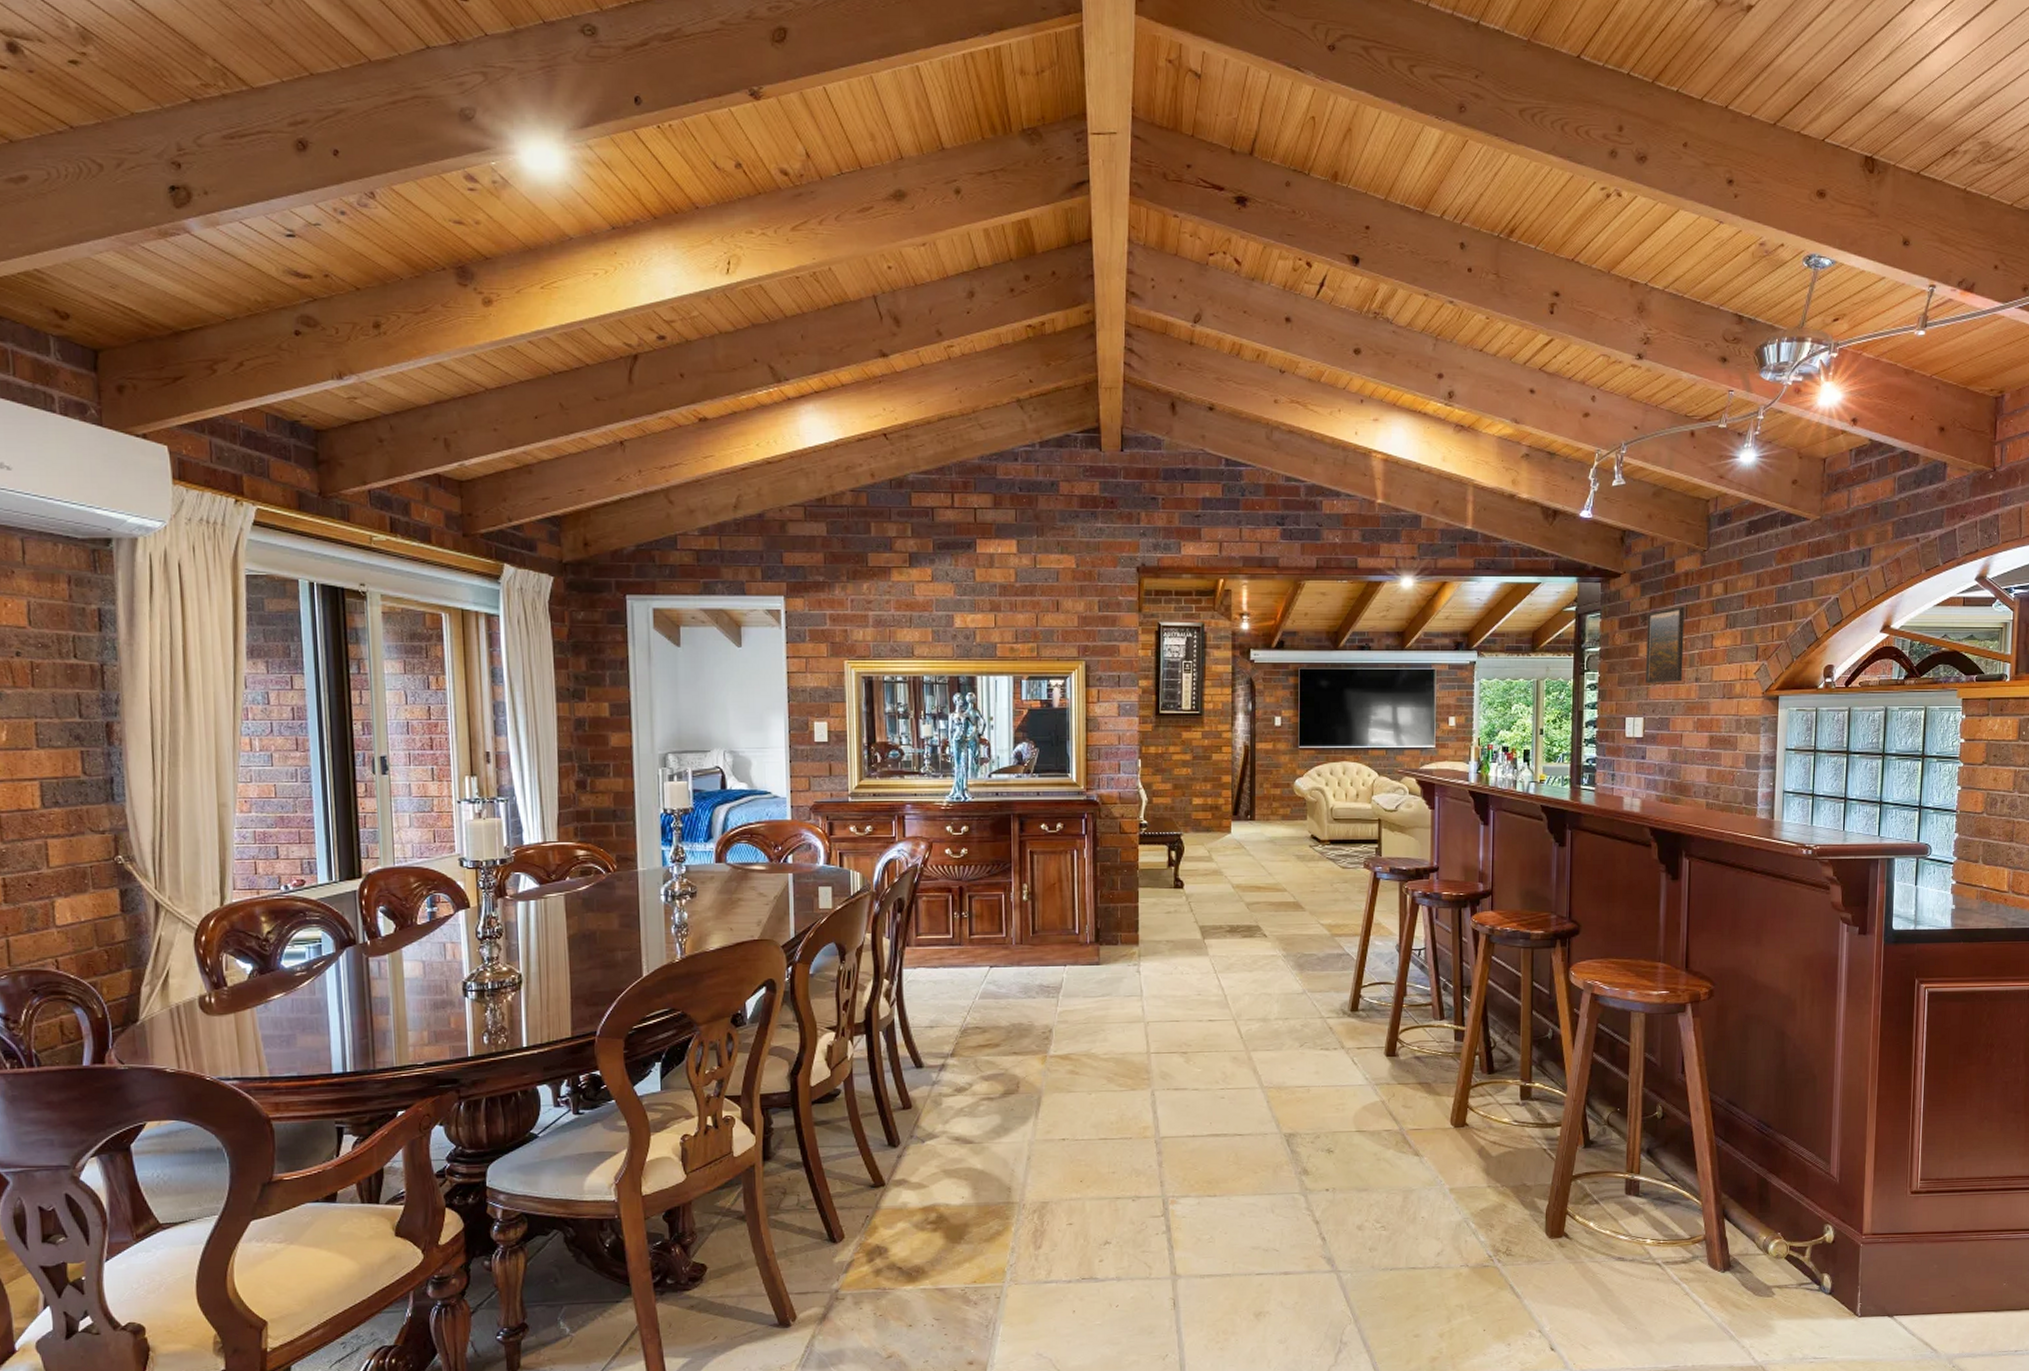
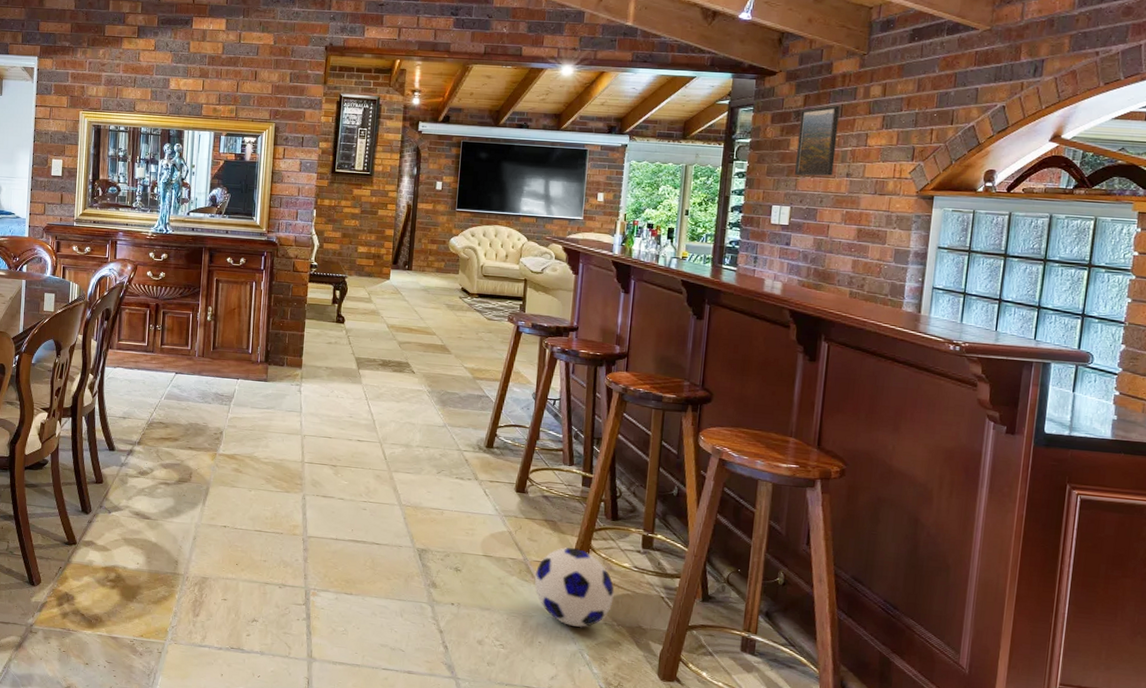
soccer ball: none [1412,1109,1496,1195] -> present [534,547,614,627]

